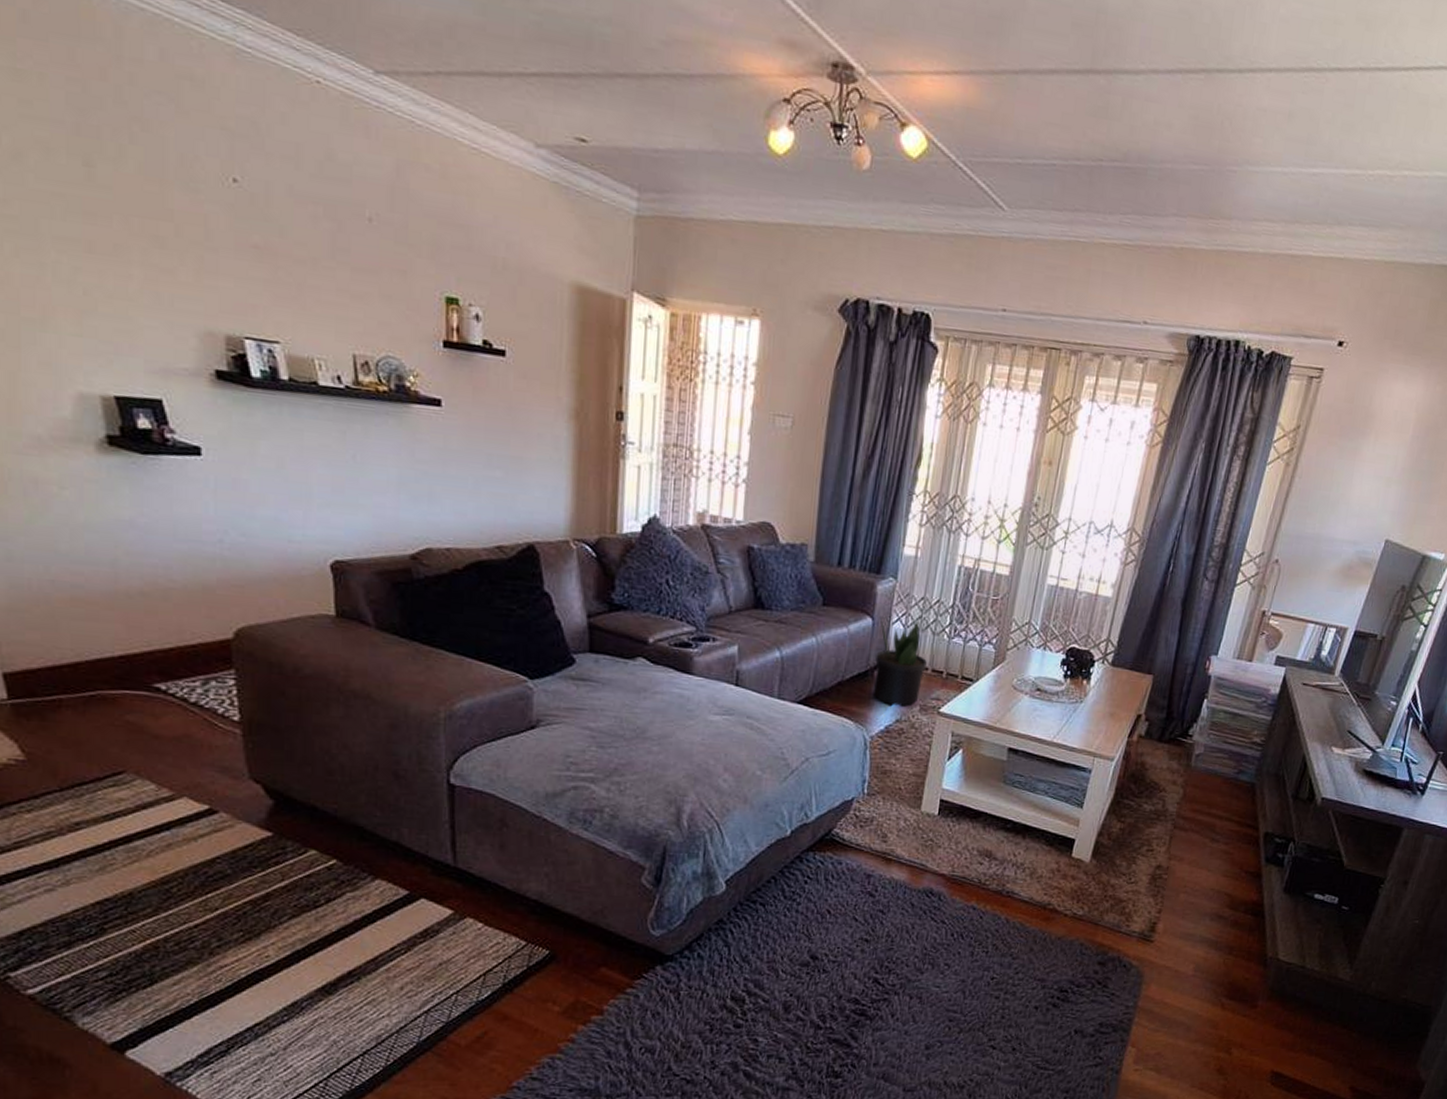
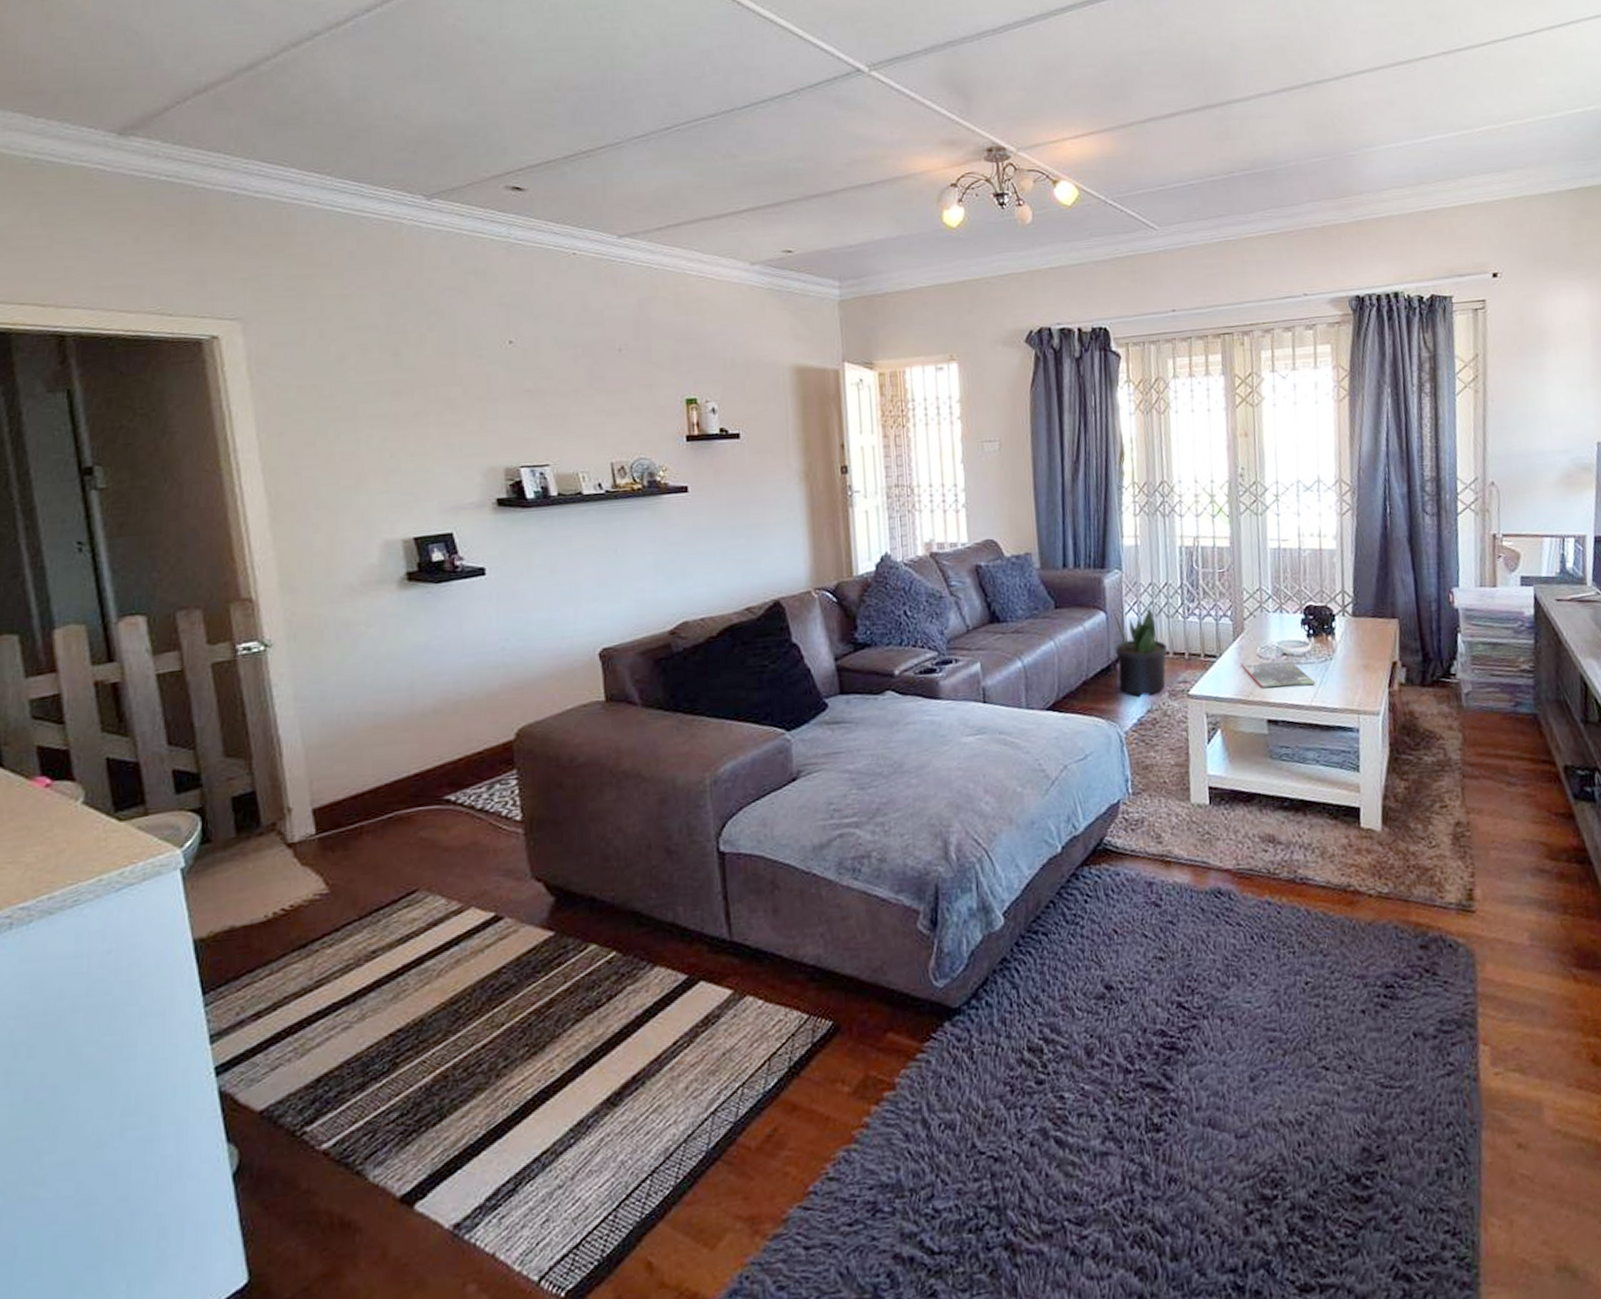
magazine: none [994,691,1062,724] -> present [1241,660,1316,689]

